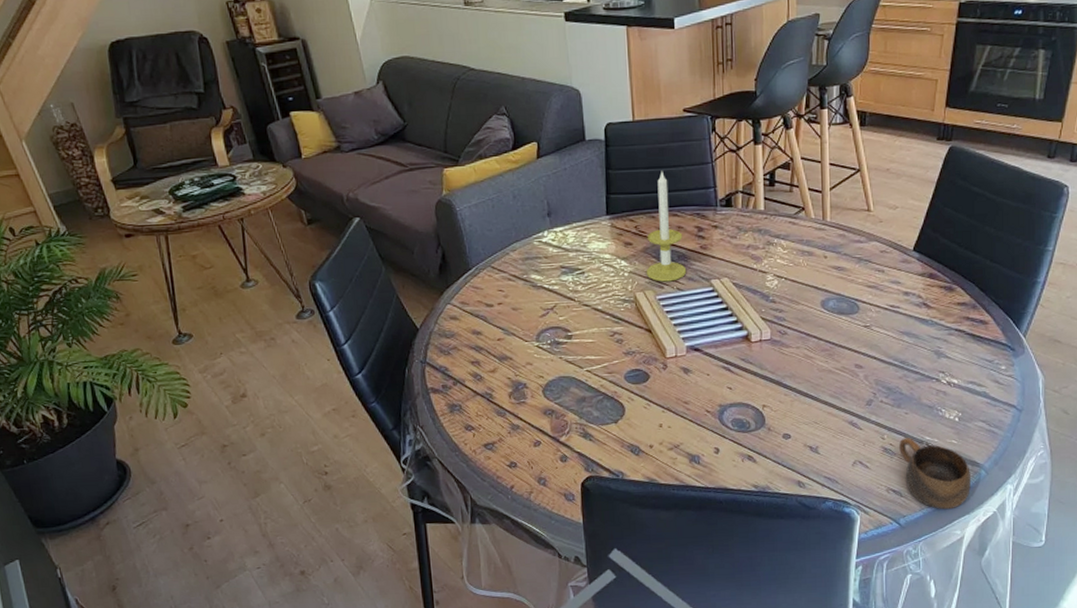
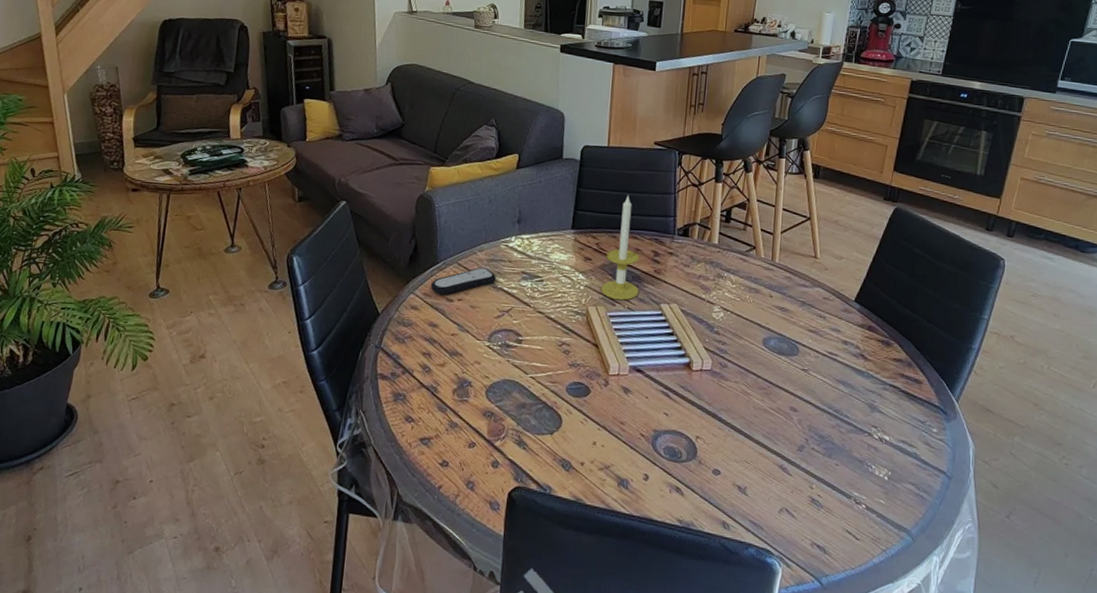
remote control: none [466,267,534,302] -> present [430,267,496,296]
cup: present [899,438,971,510] -> none [827,490,897,575]

